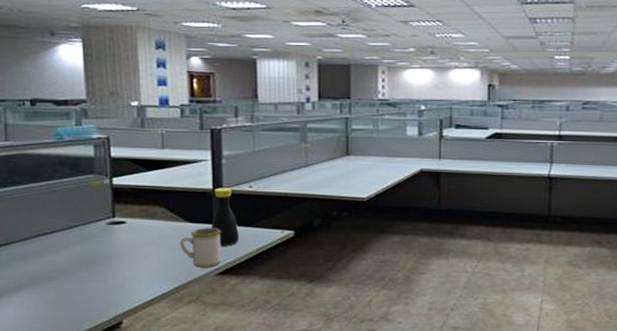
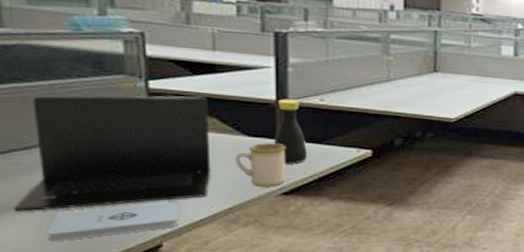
laptop: none [11,189,161,294] -> present [13,95,211,212]
notepad: none [35,283,137,320] -> present [47,201,181,242]

